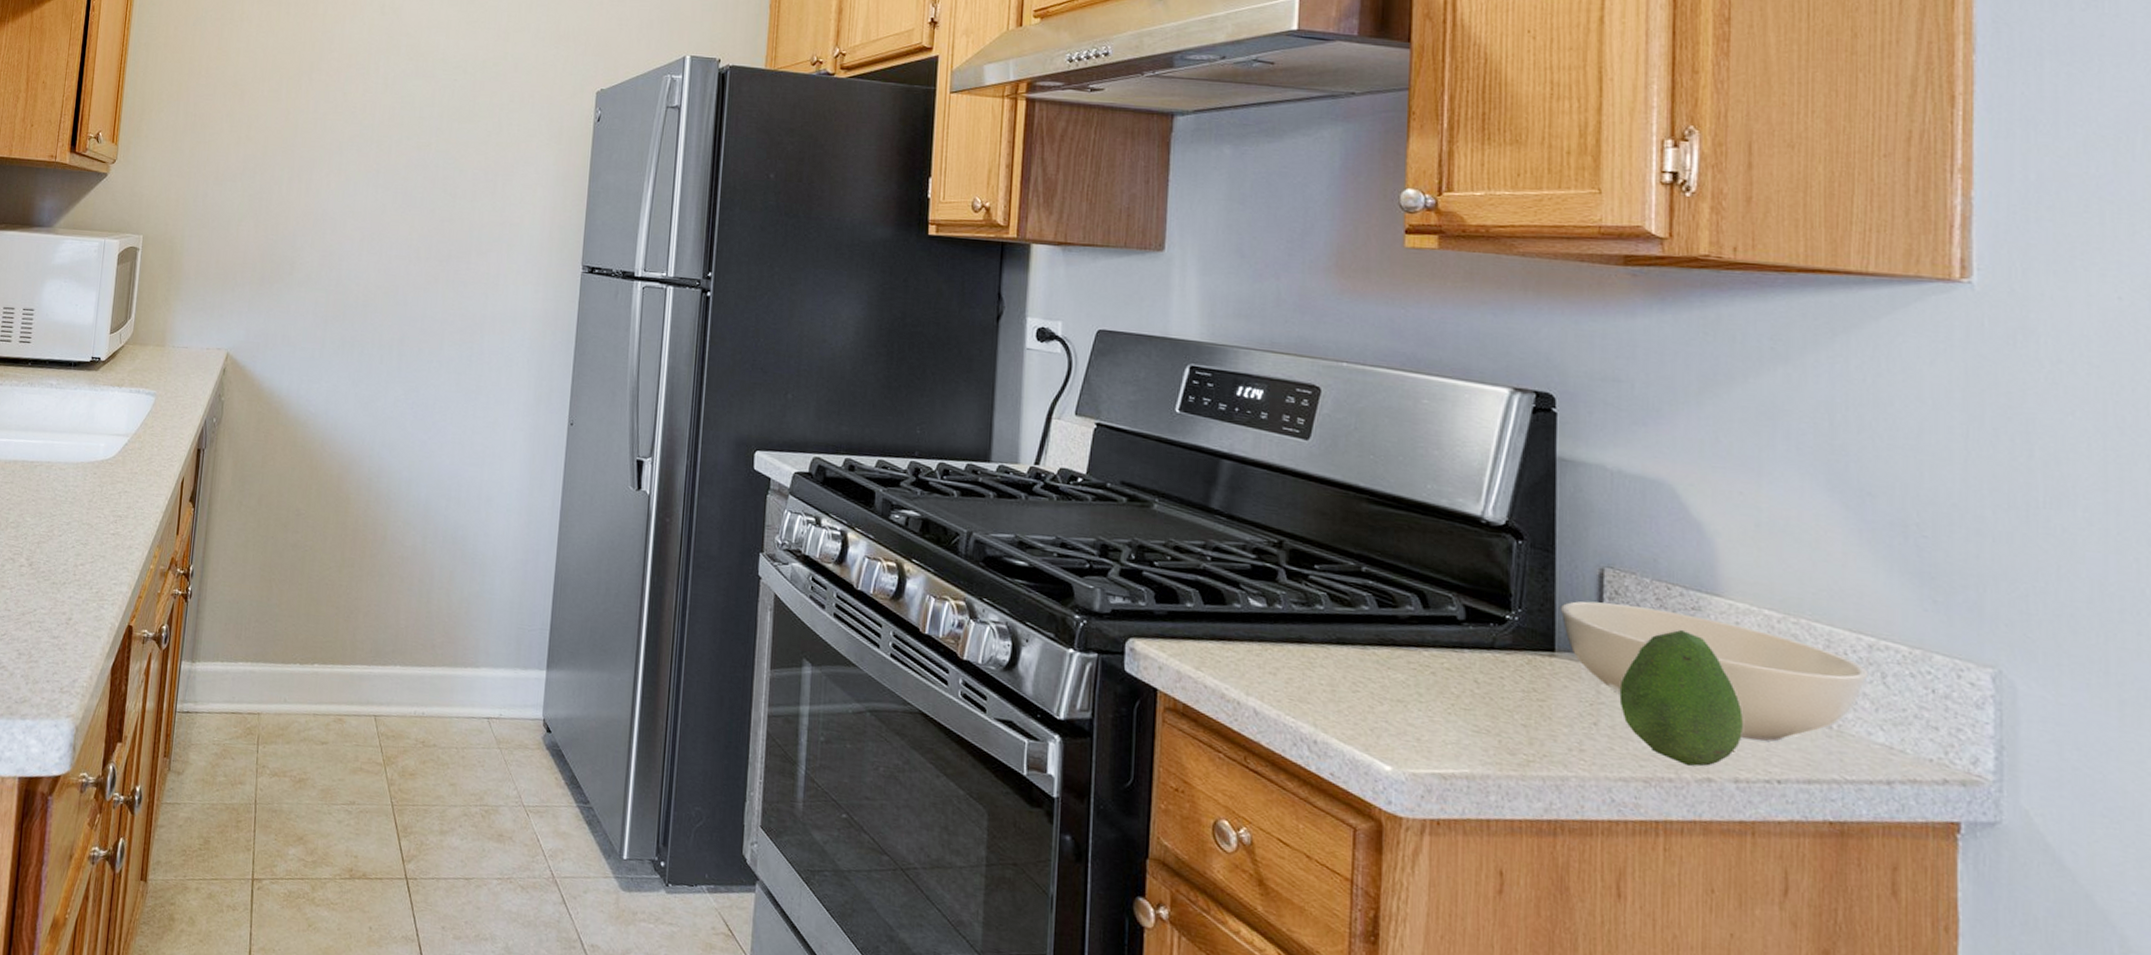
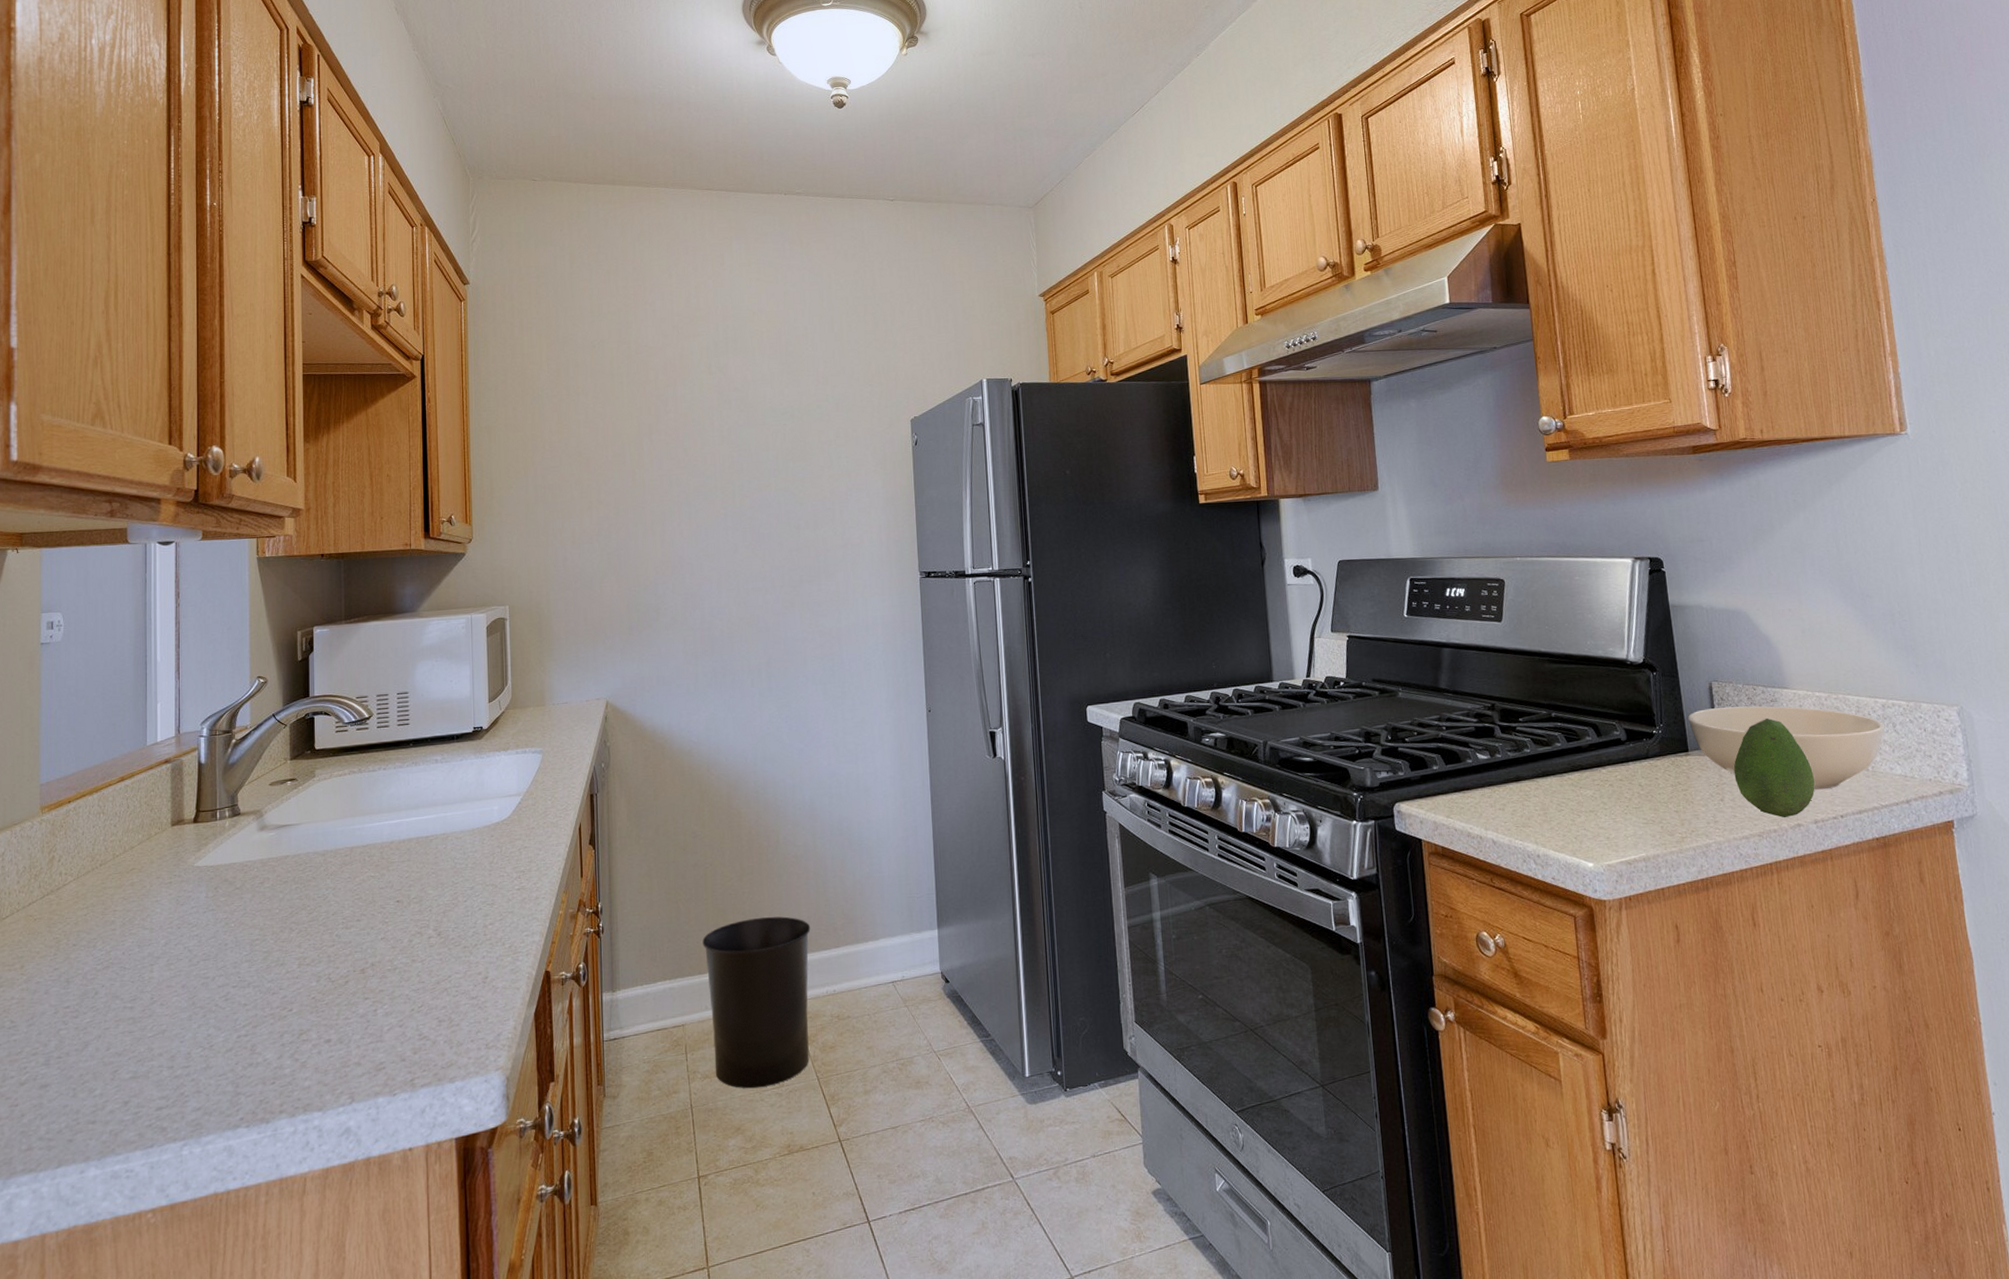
waste bin: none [285,614,407,800] -> present [702,916,811,1089]

